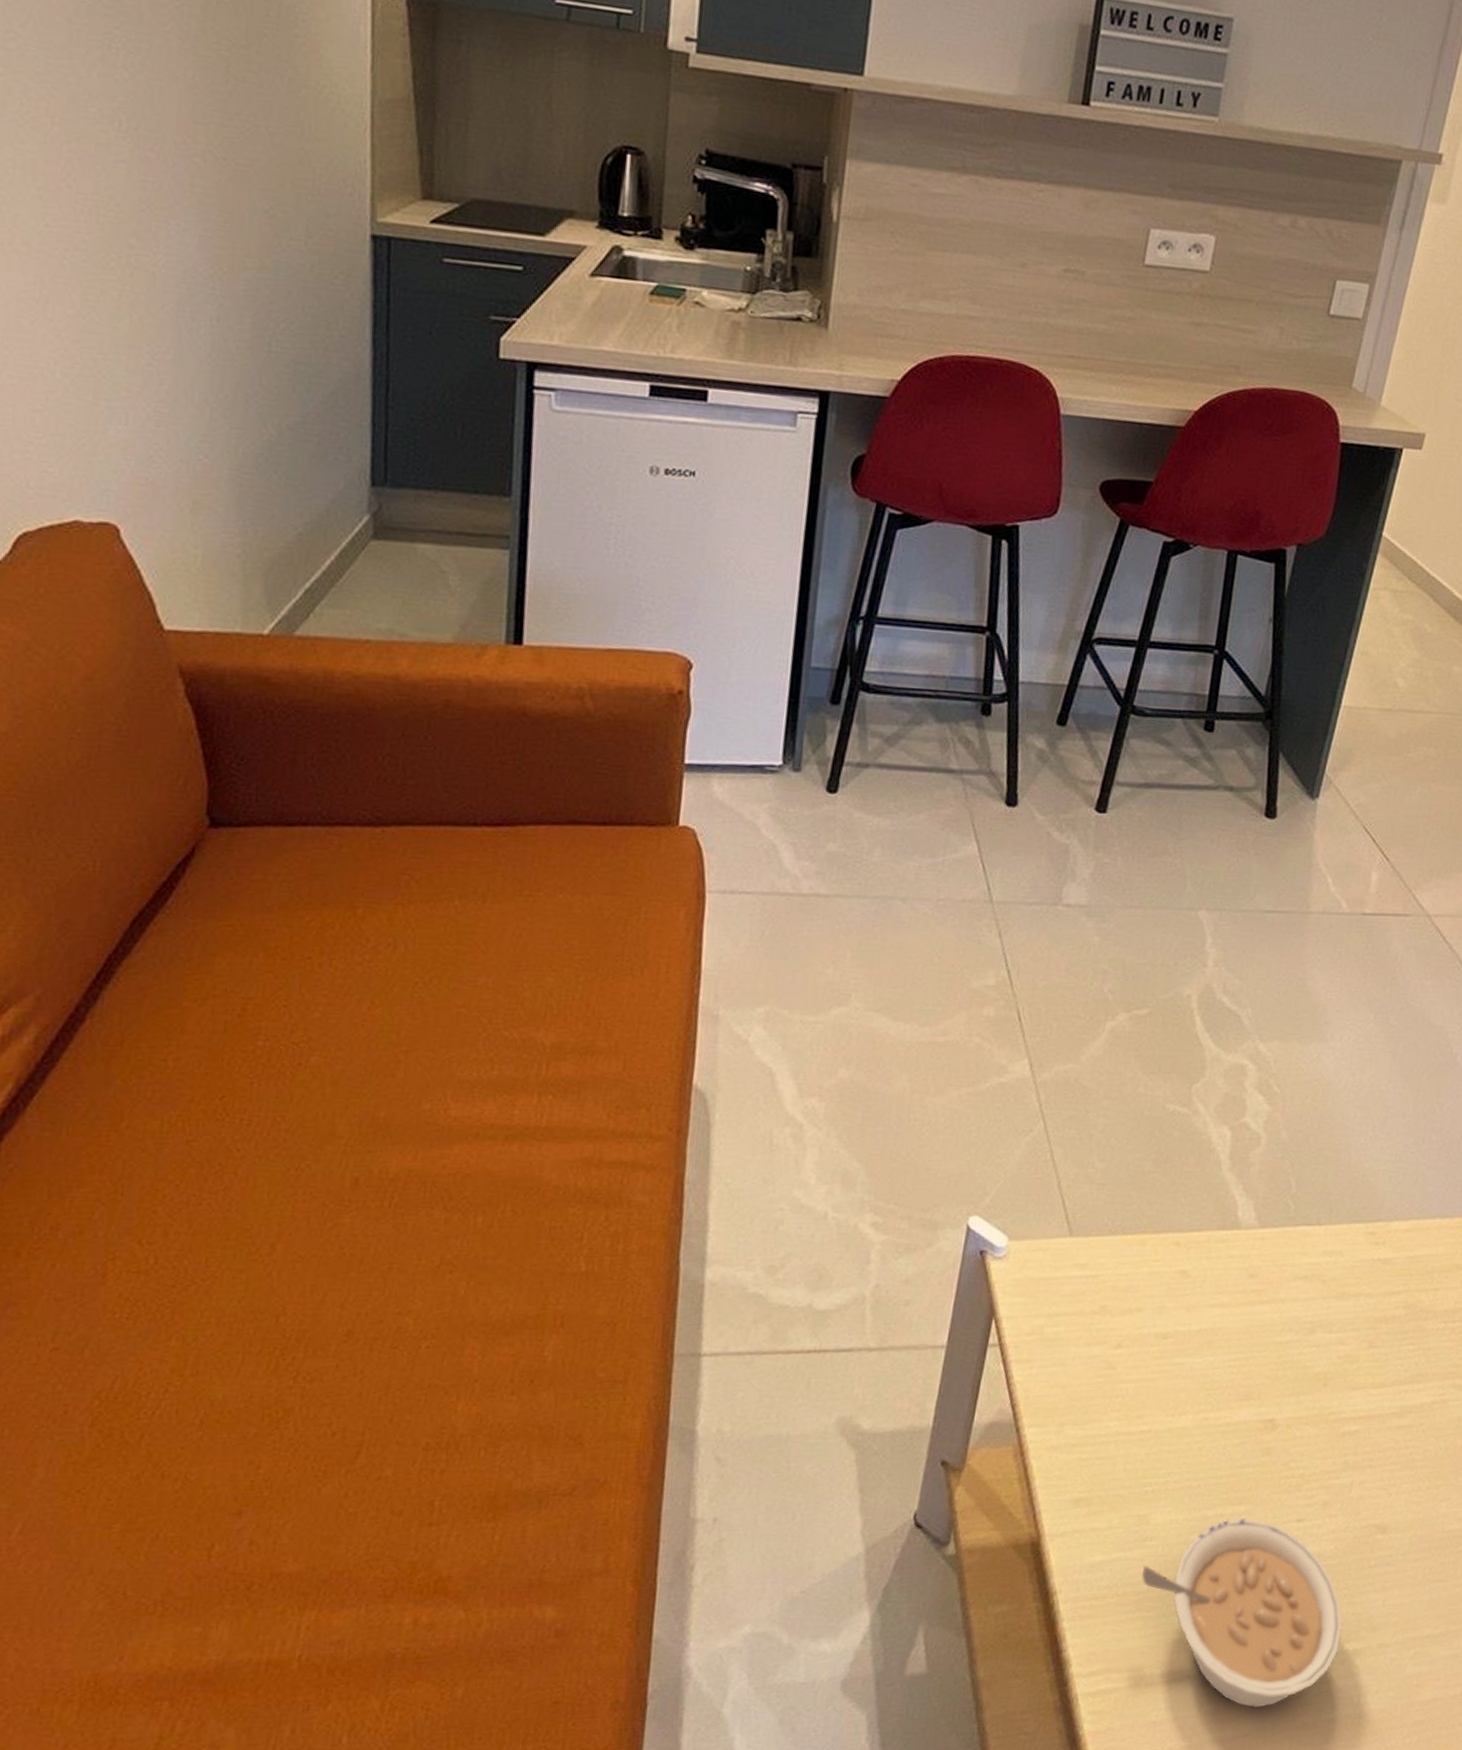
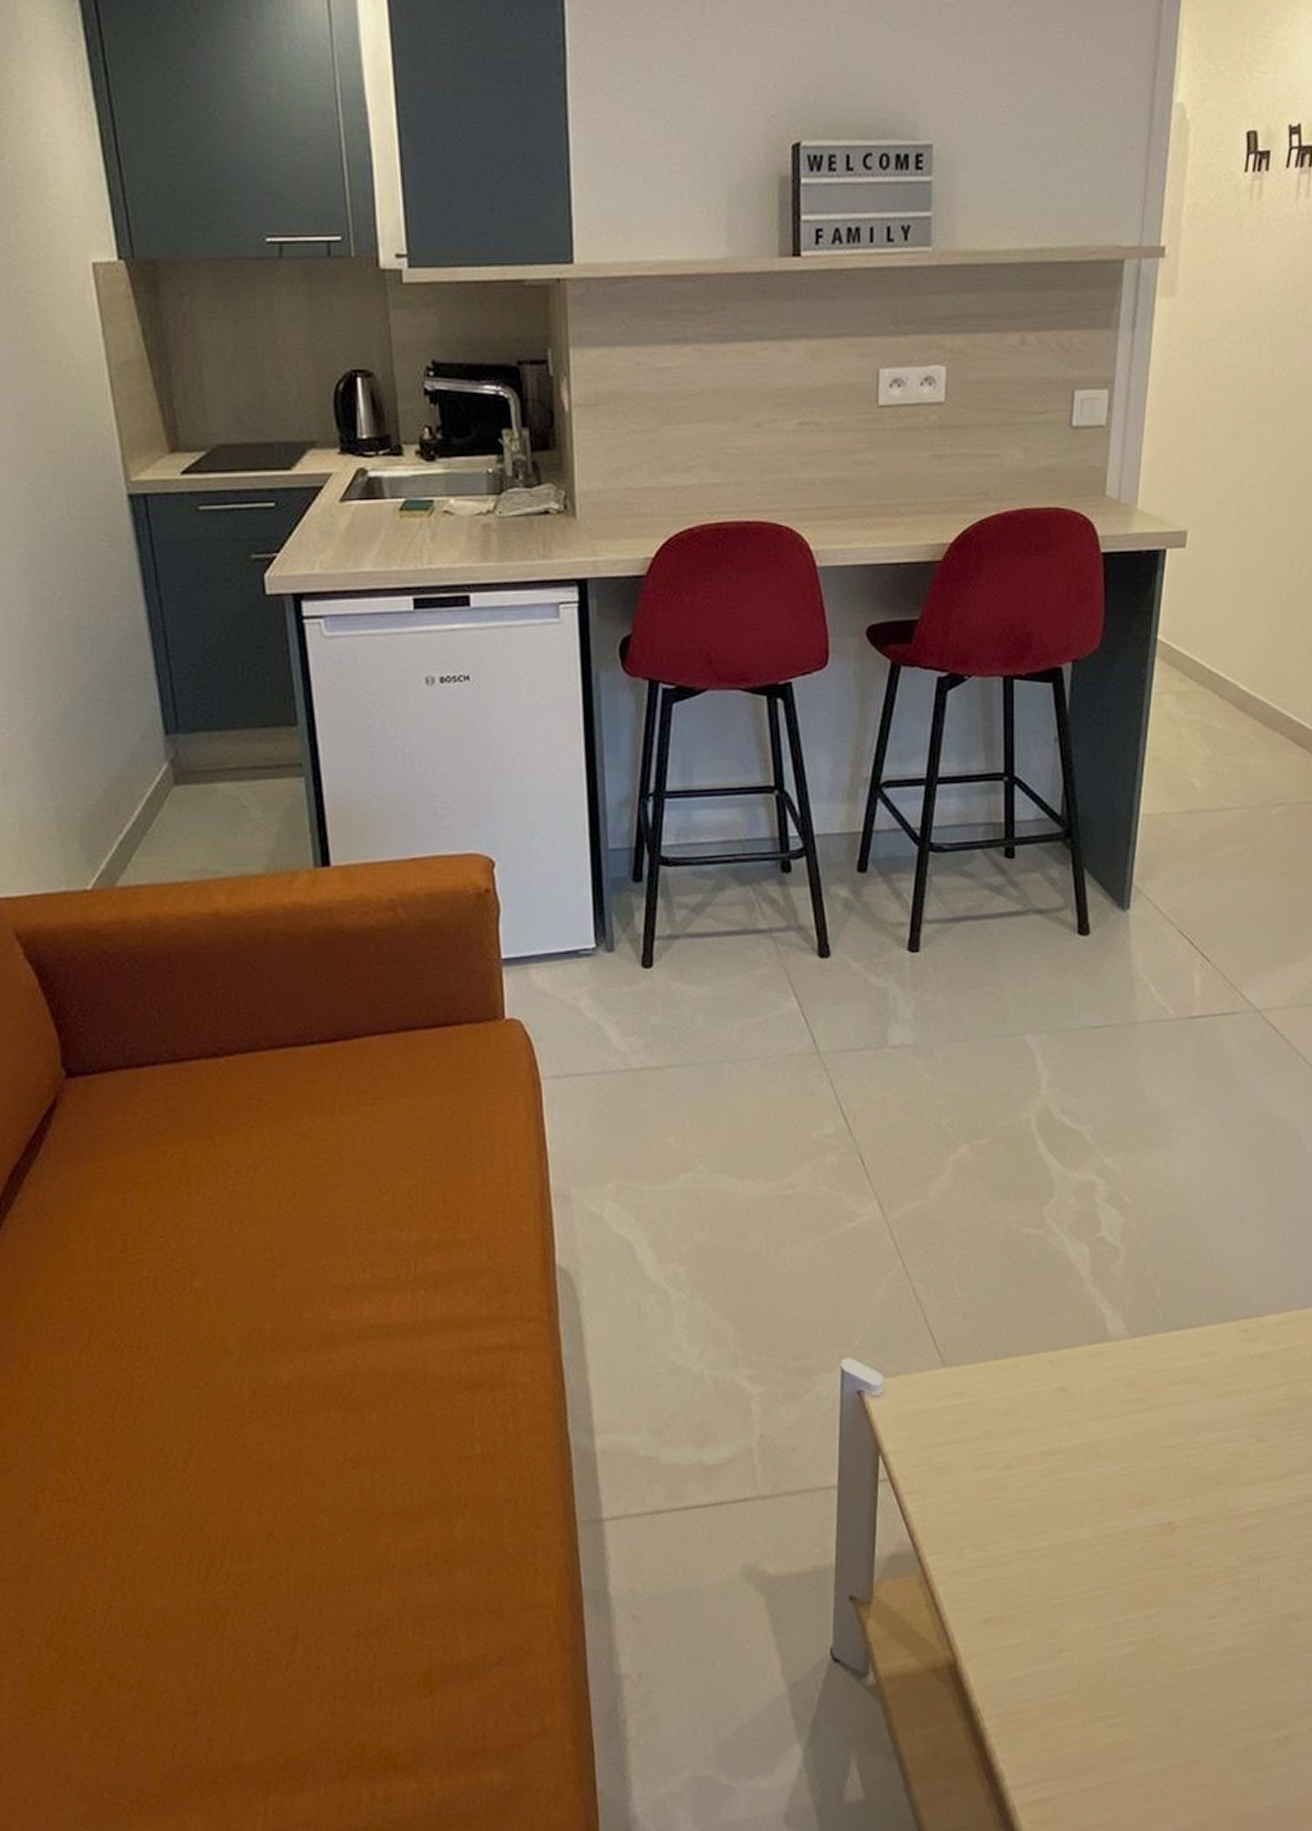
legume: present [1141,1518,1342,1708] -> none [1061,1620,1269,1803]

